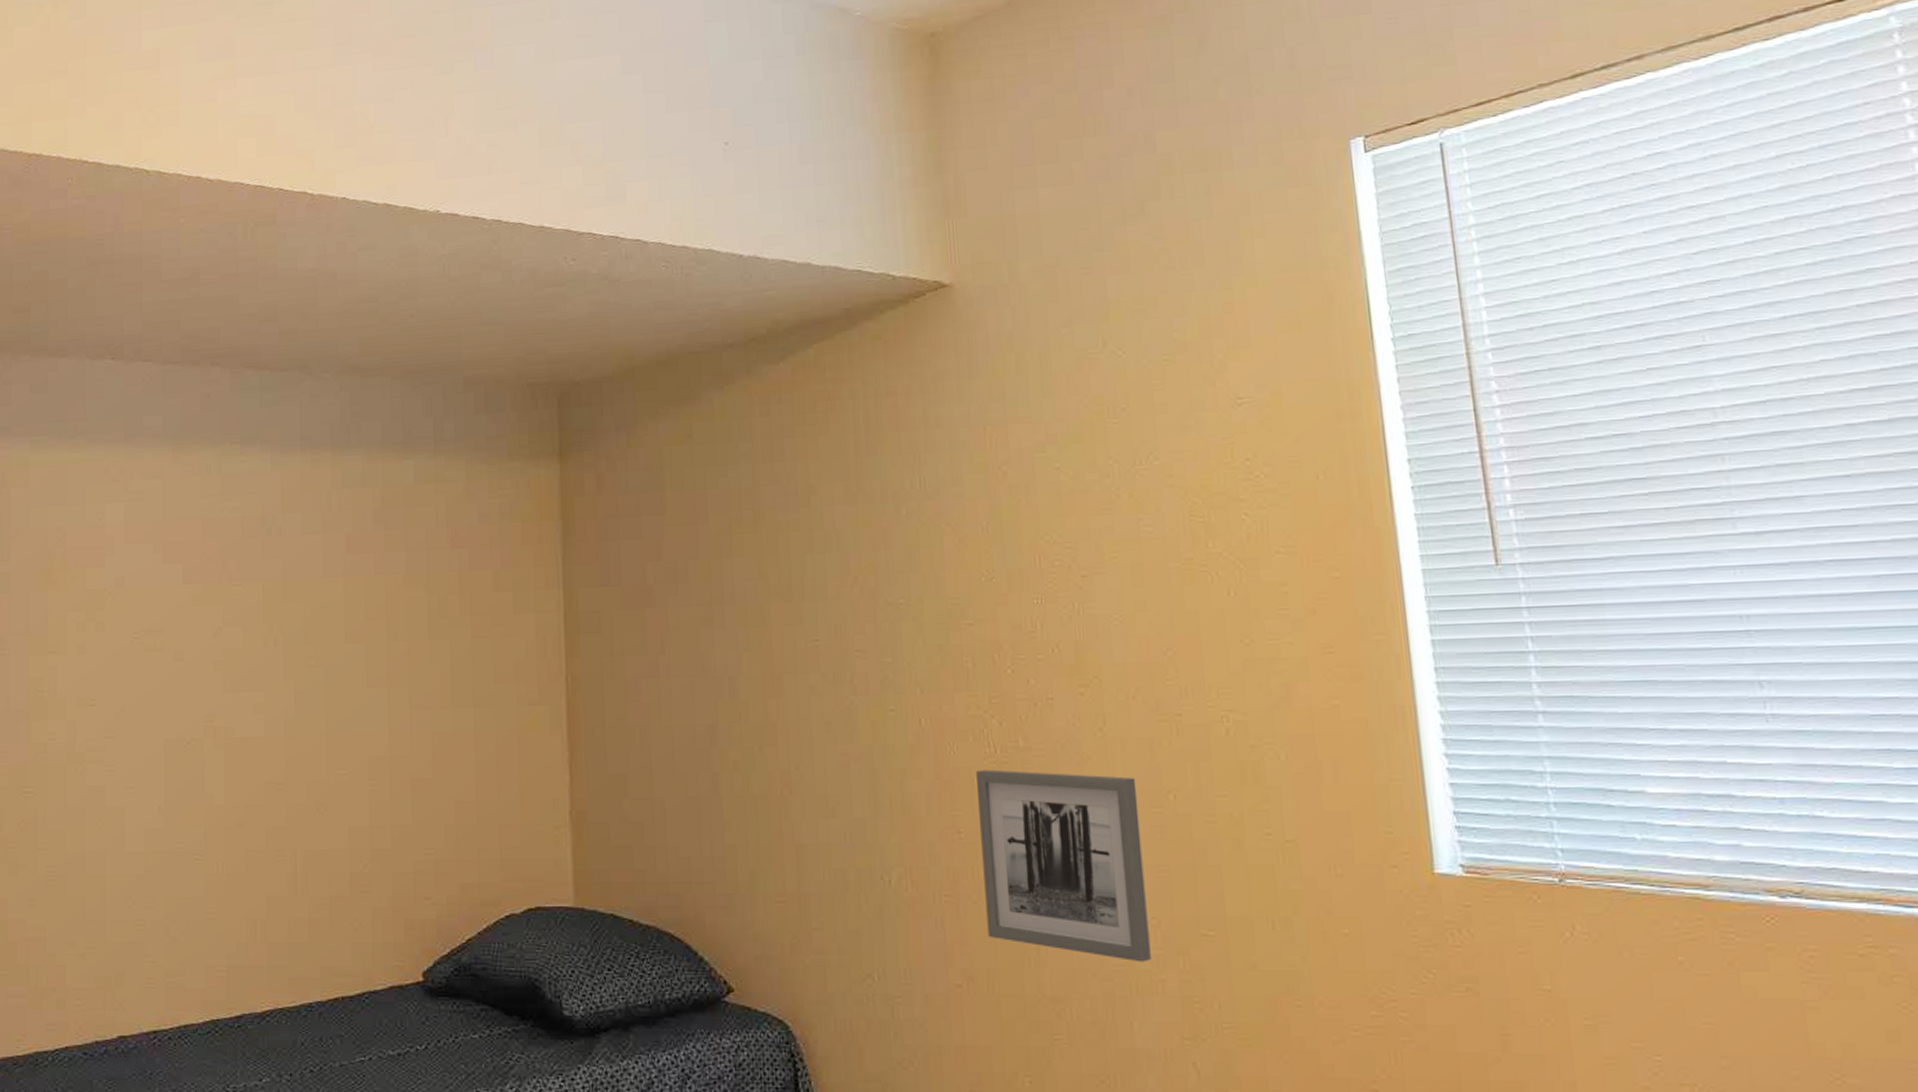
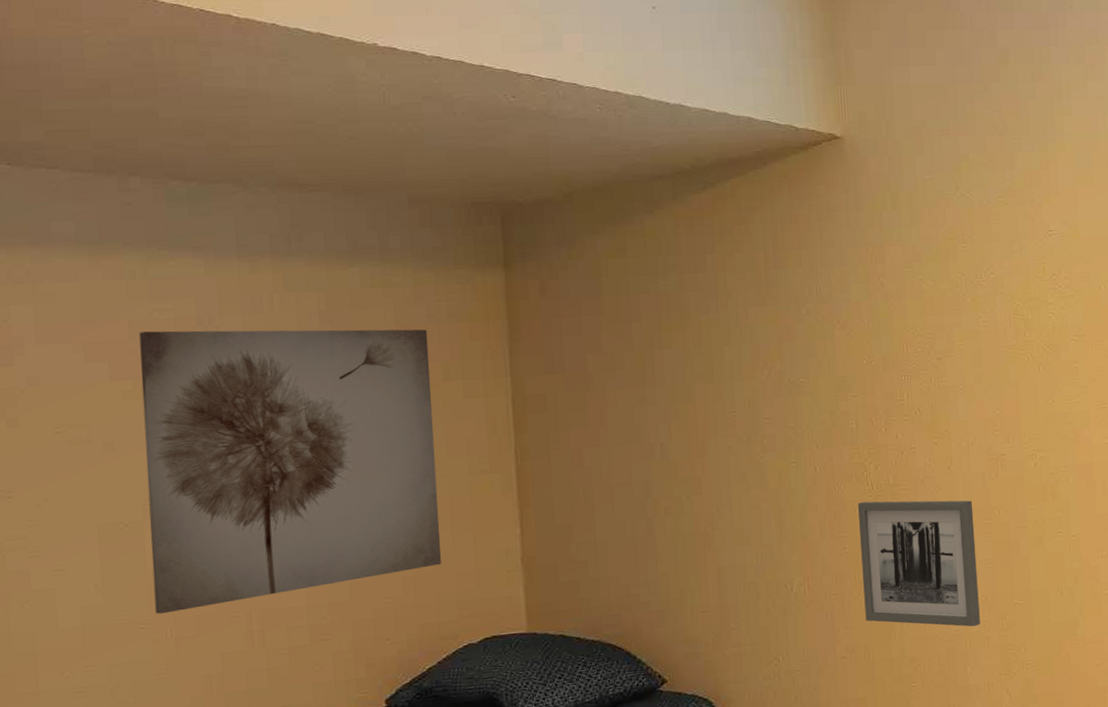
wall art: none [209,530,485,845] -> present [139,329,441,614]

